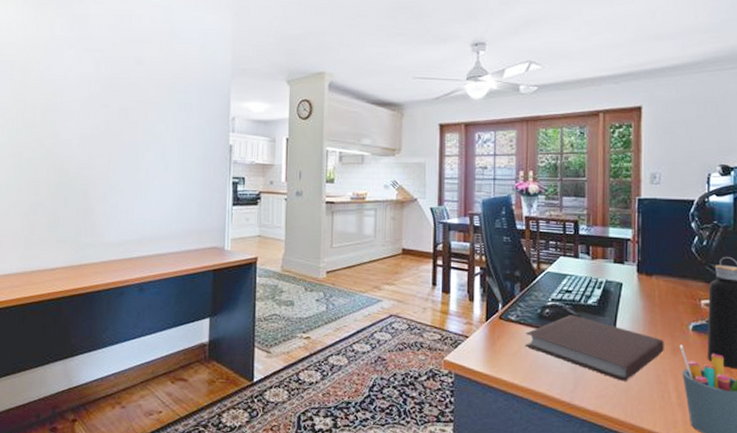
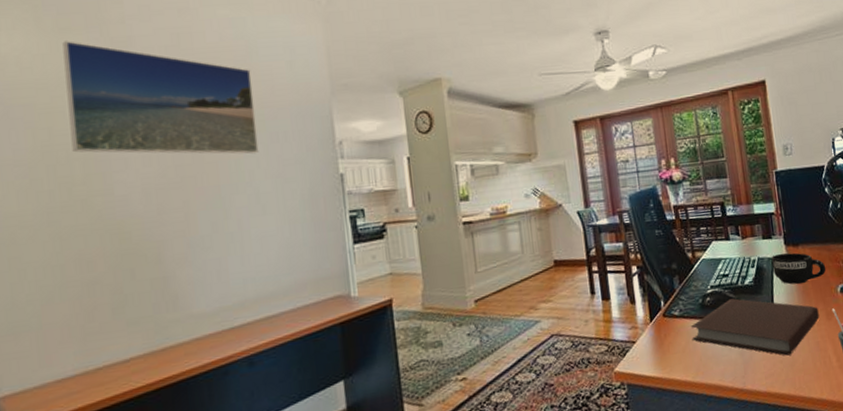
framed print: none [36,14,171,120] -> present [62,41,259,155]
mug: none [620,280,680,313] -> present [771,252,826,285]

